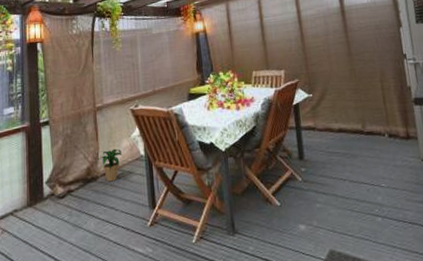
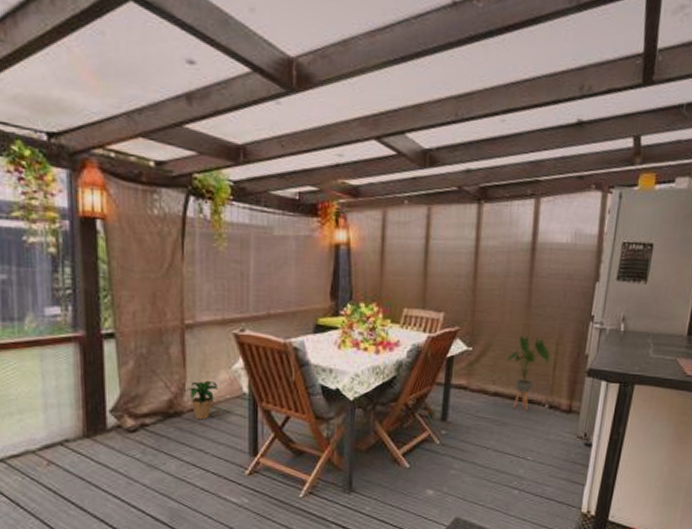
house plant: none [342,78,379,142] -> present [506,335,550,411]

